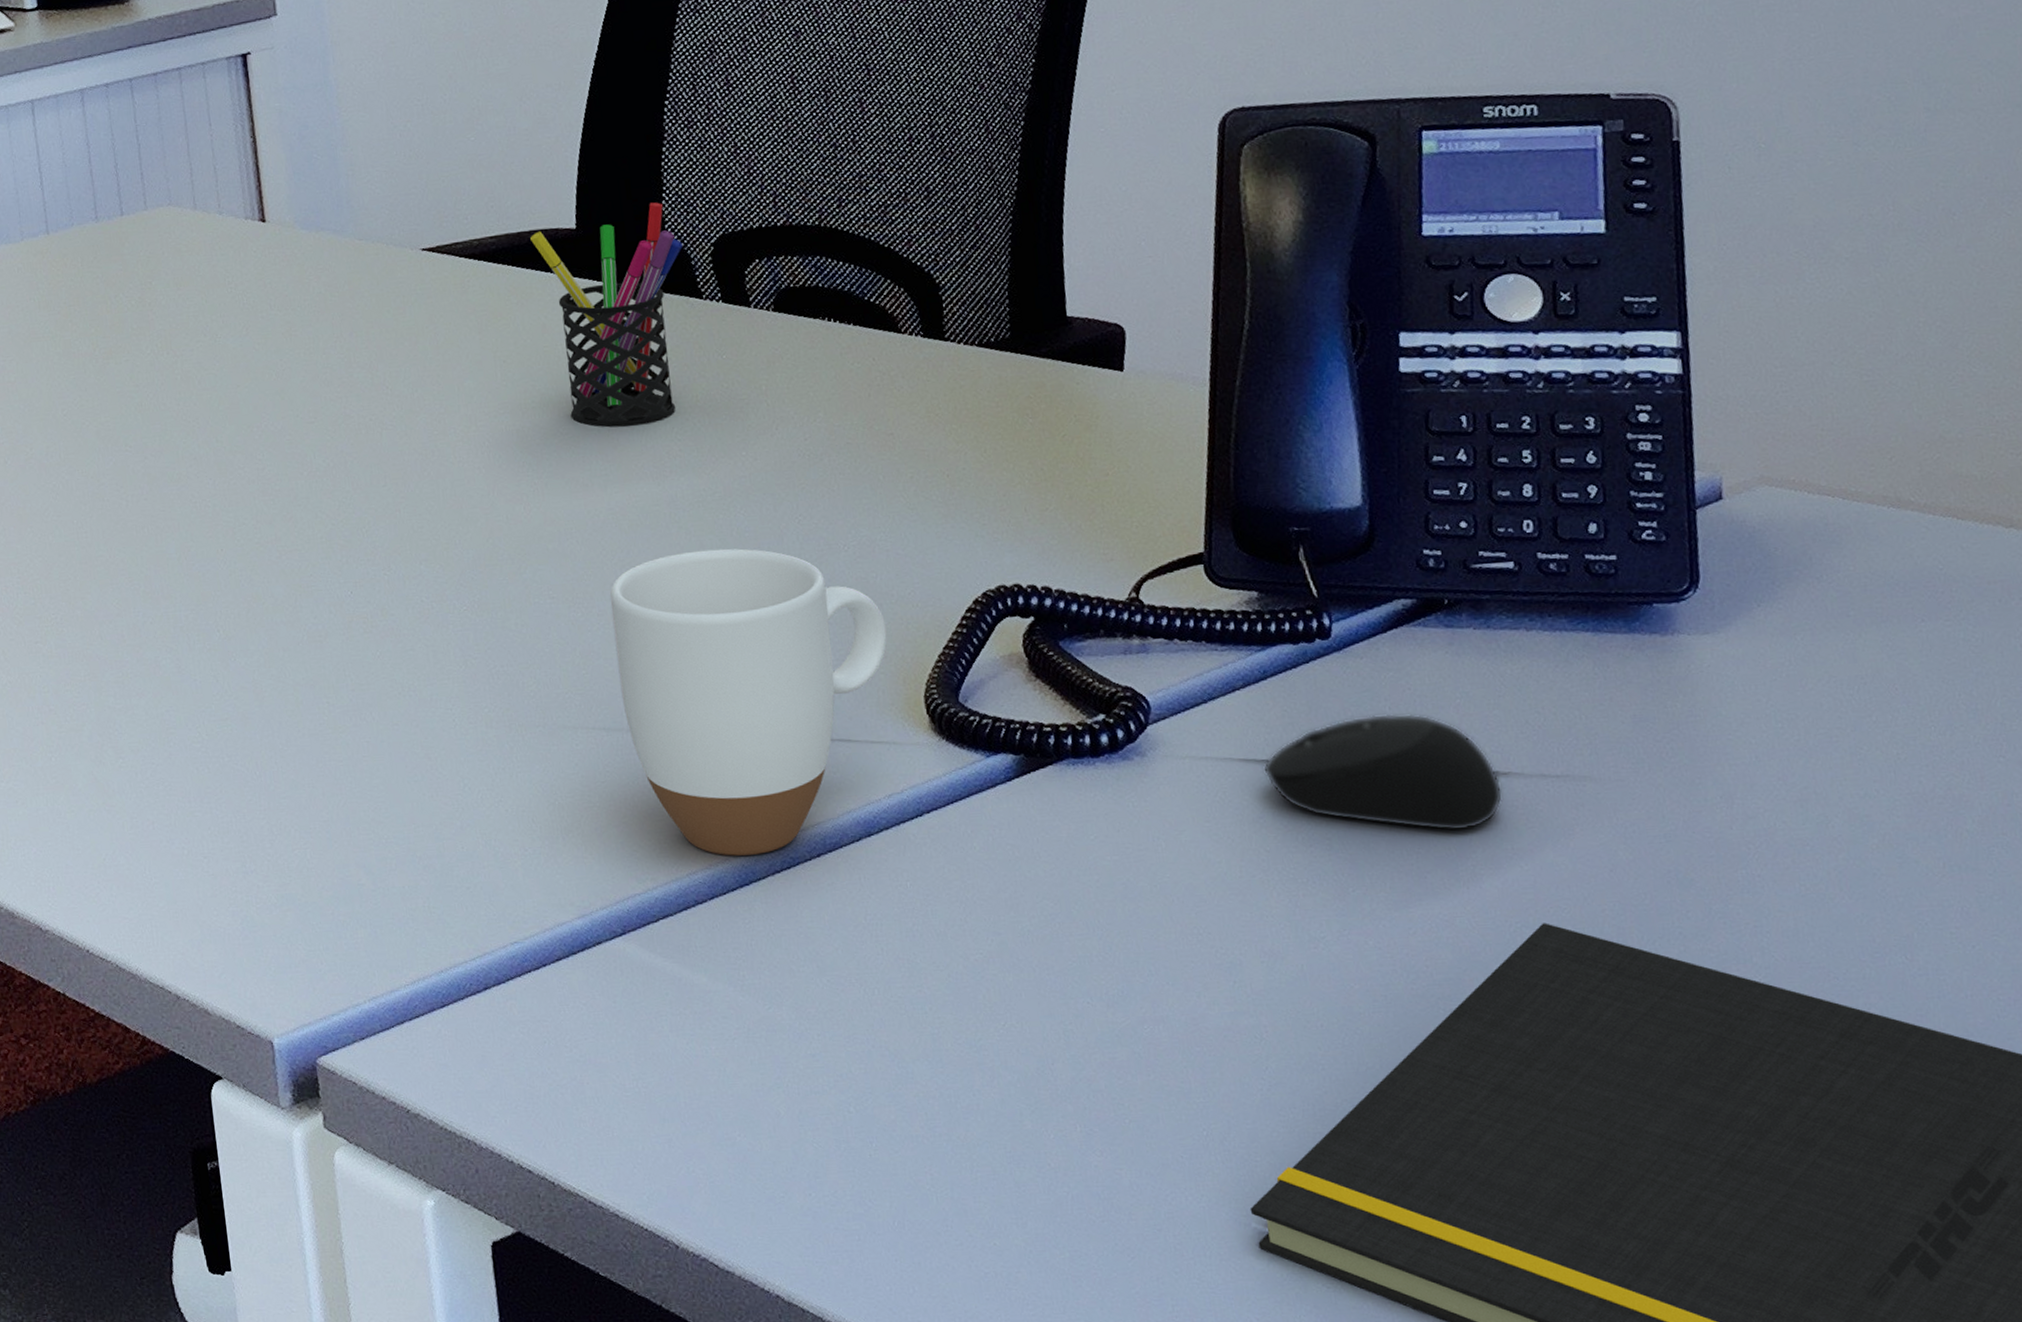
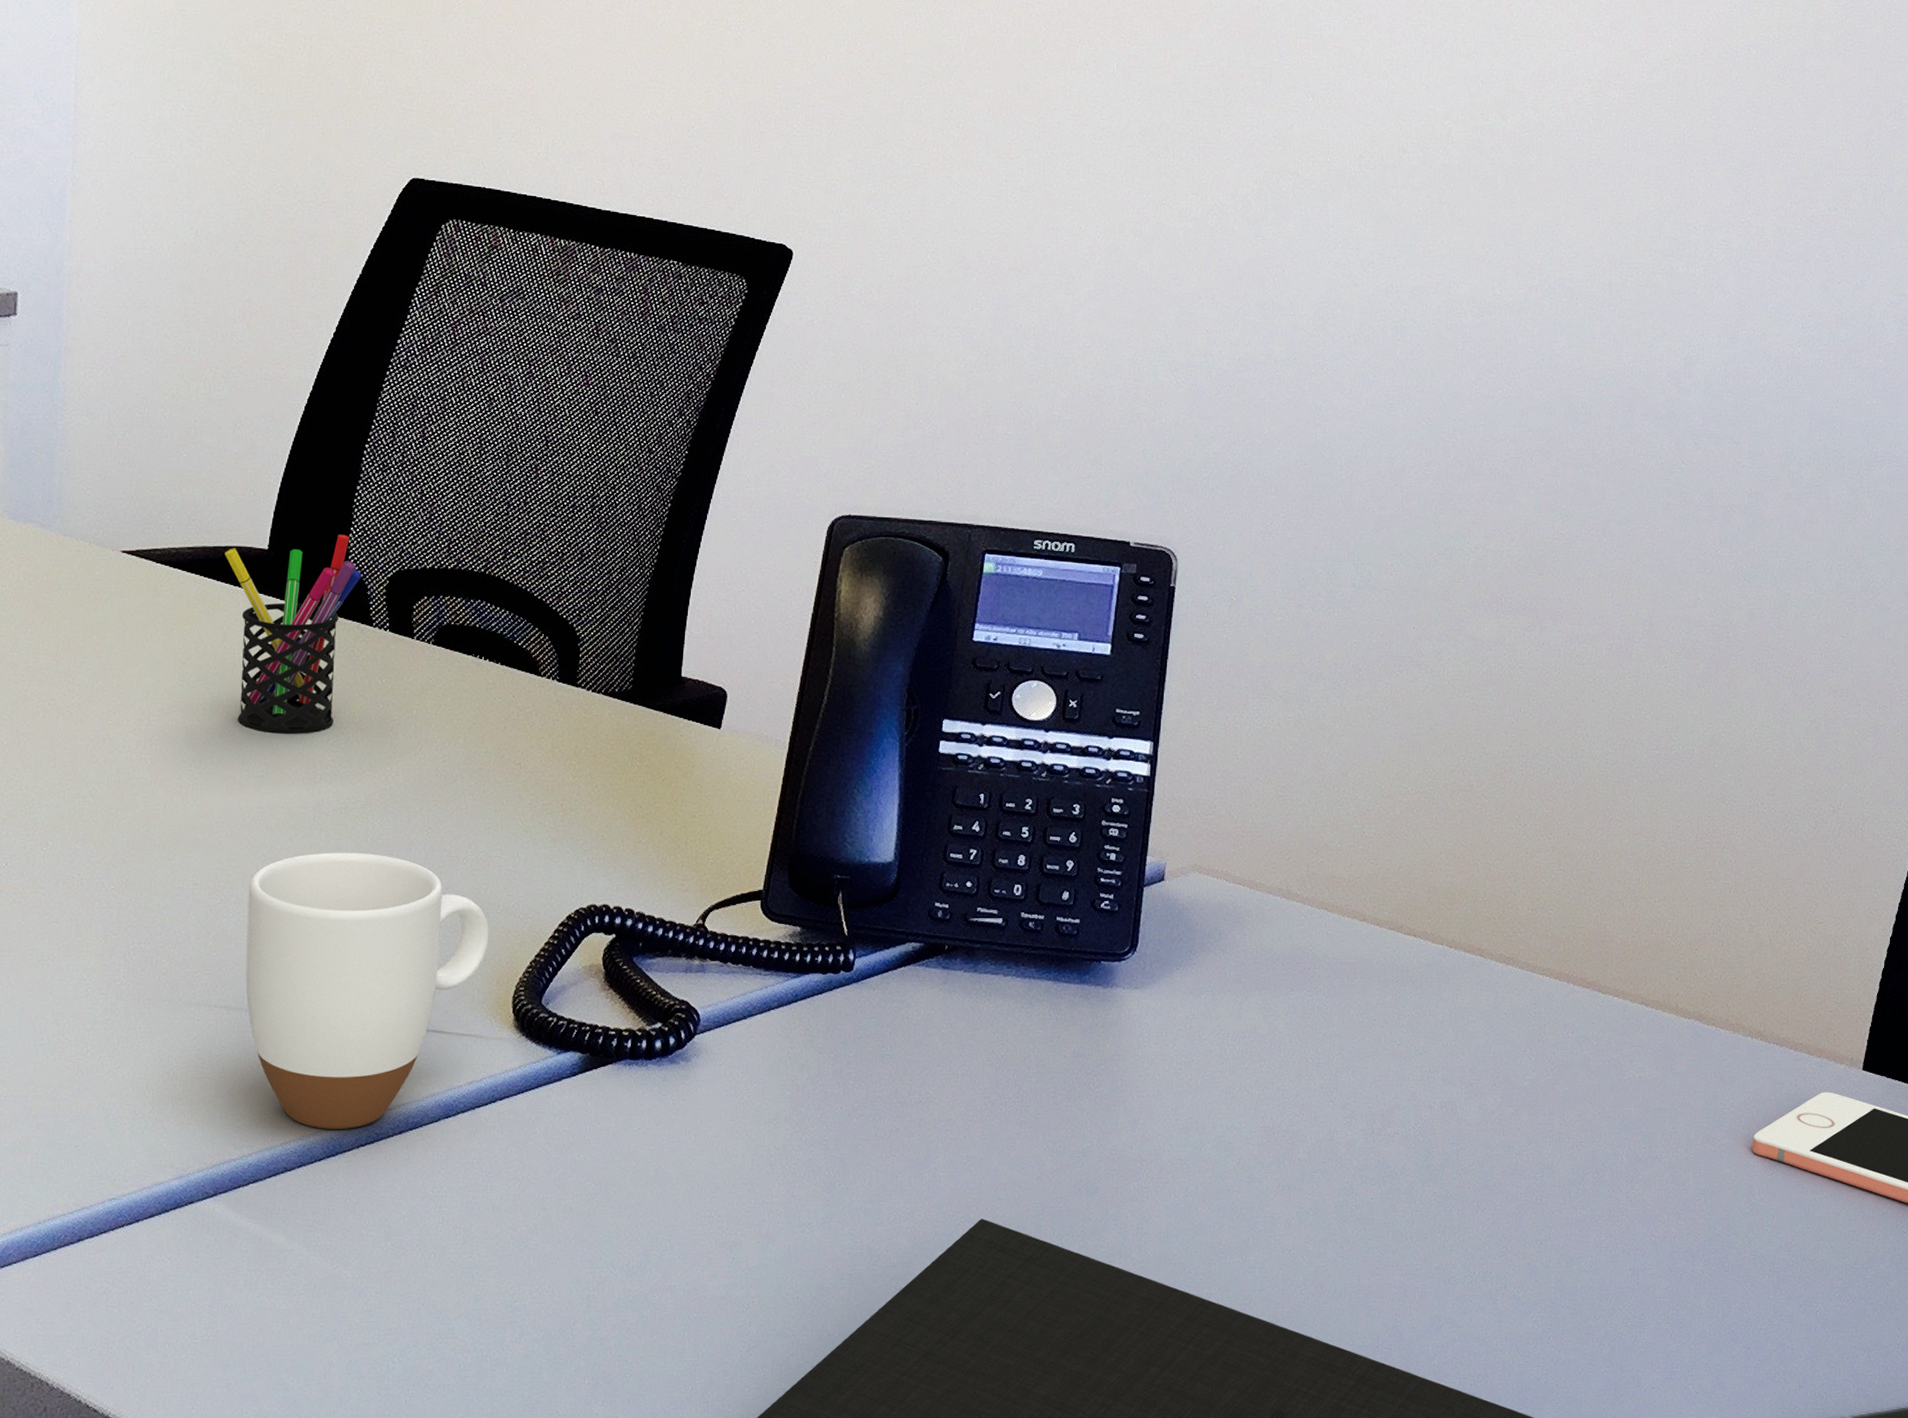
computer mouse: present [1262,713,1504,832] -> none [782,1037,967,1140]

